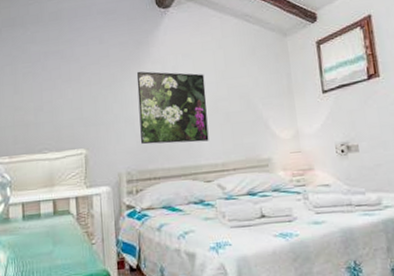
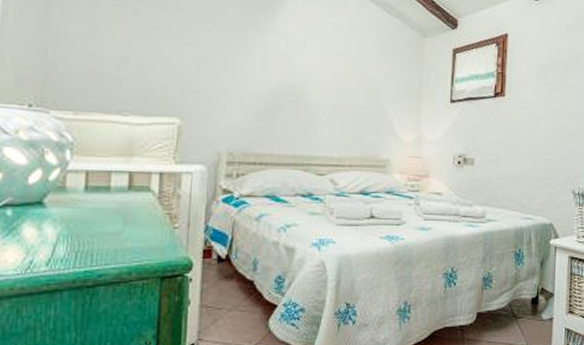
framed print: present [136,71,209,145] -> none [249,40,333,132]

